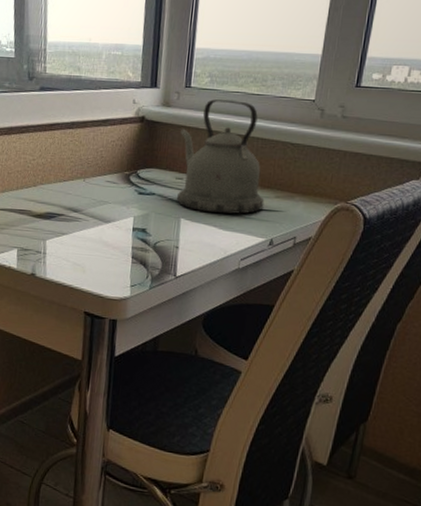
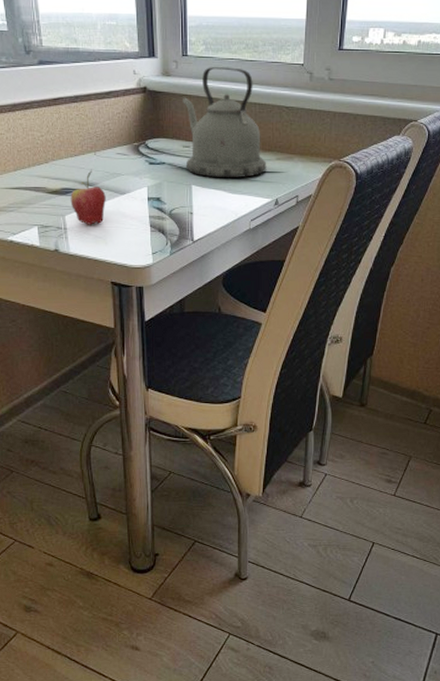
fruit: none [53,195,90,252] -> present [70,169,106,225]

